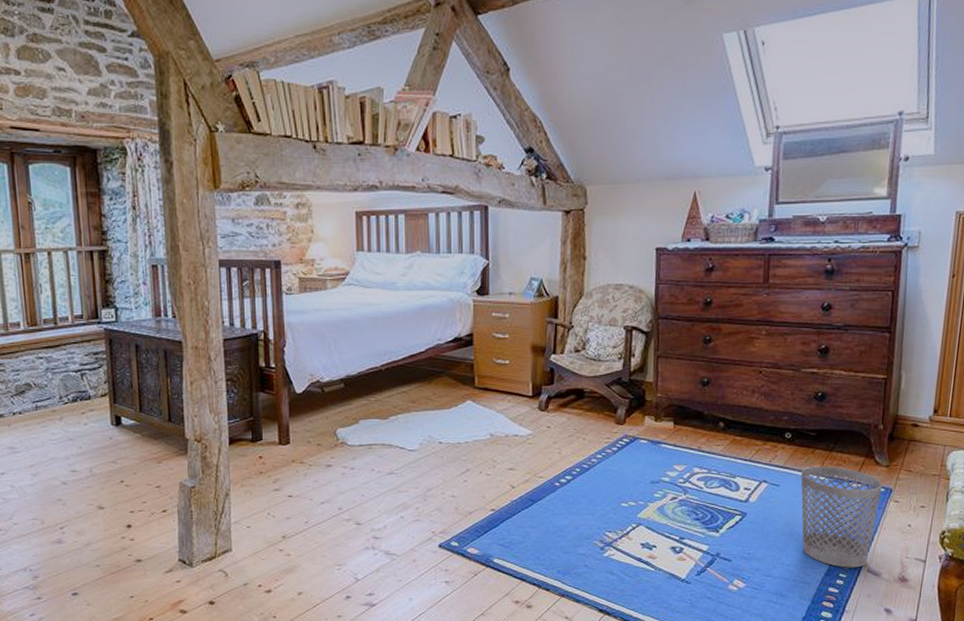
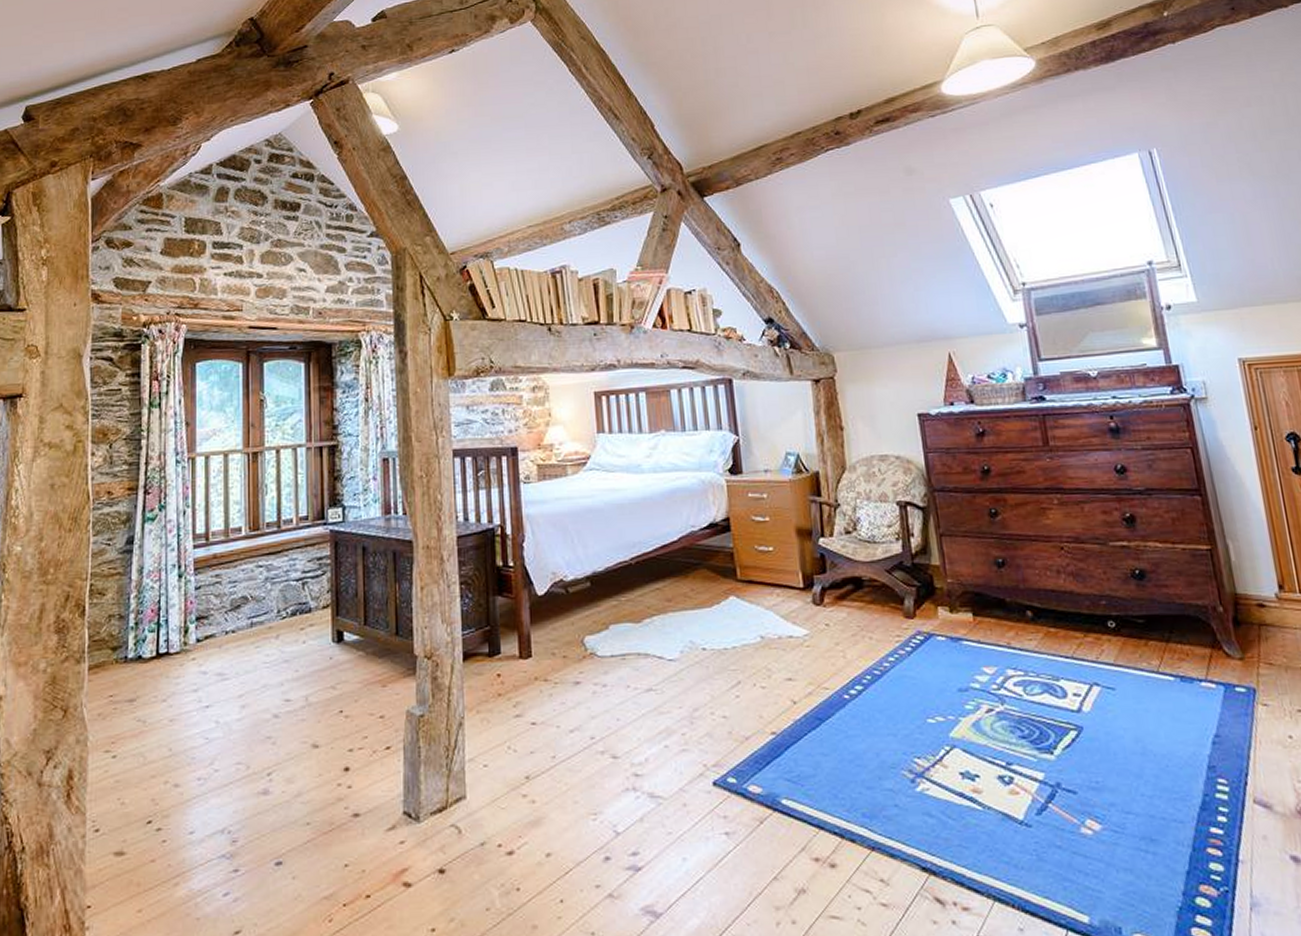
wastebasket: present [800,466,882,568] -> none [1137,661,1250,799]

